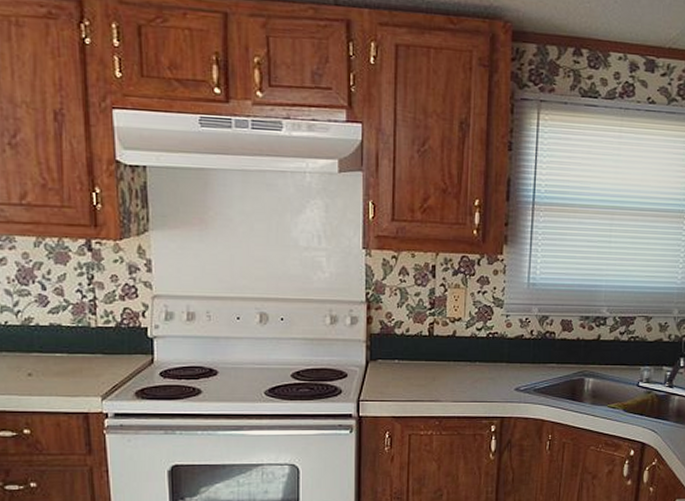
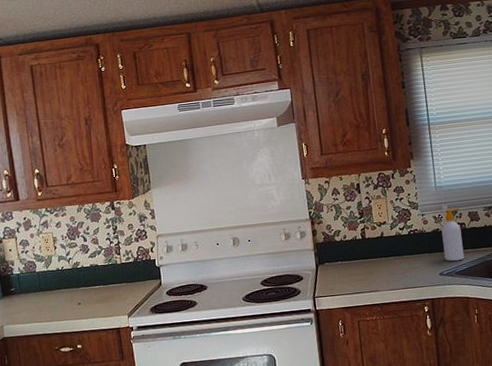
soap bottle: none [525,312,552,377] -> present [441,208,465,262]

